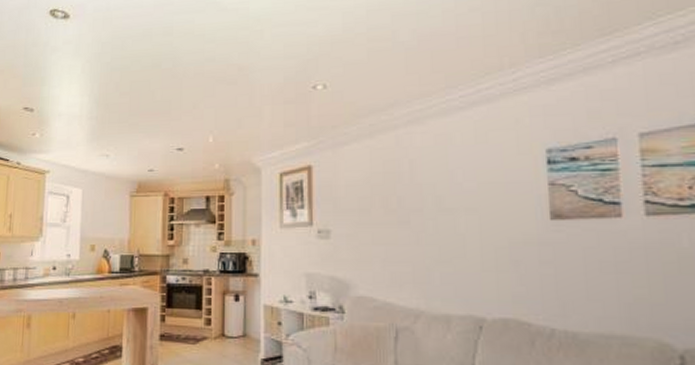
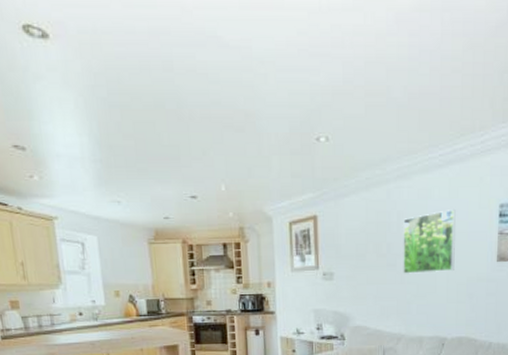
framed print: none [417,157,490,233] -> present [403,210,456,274]

